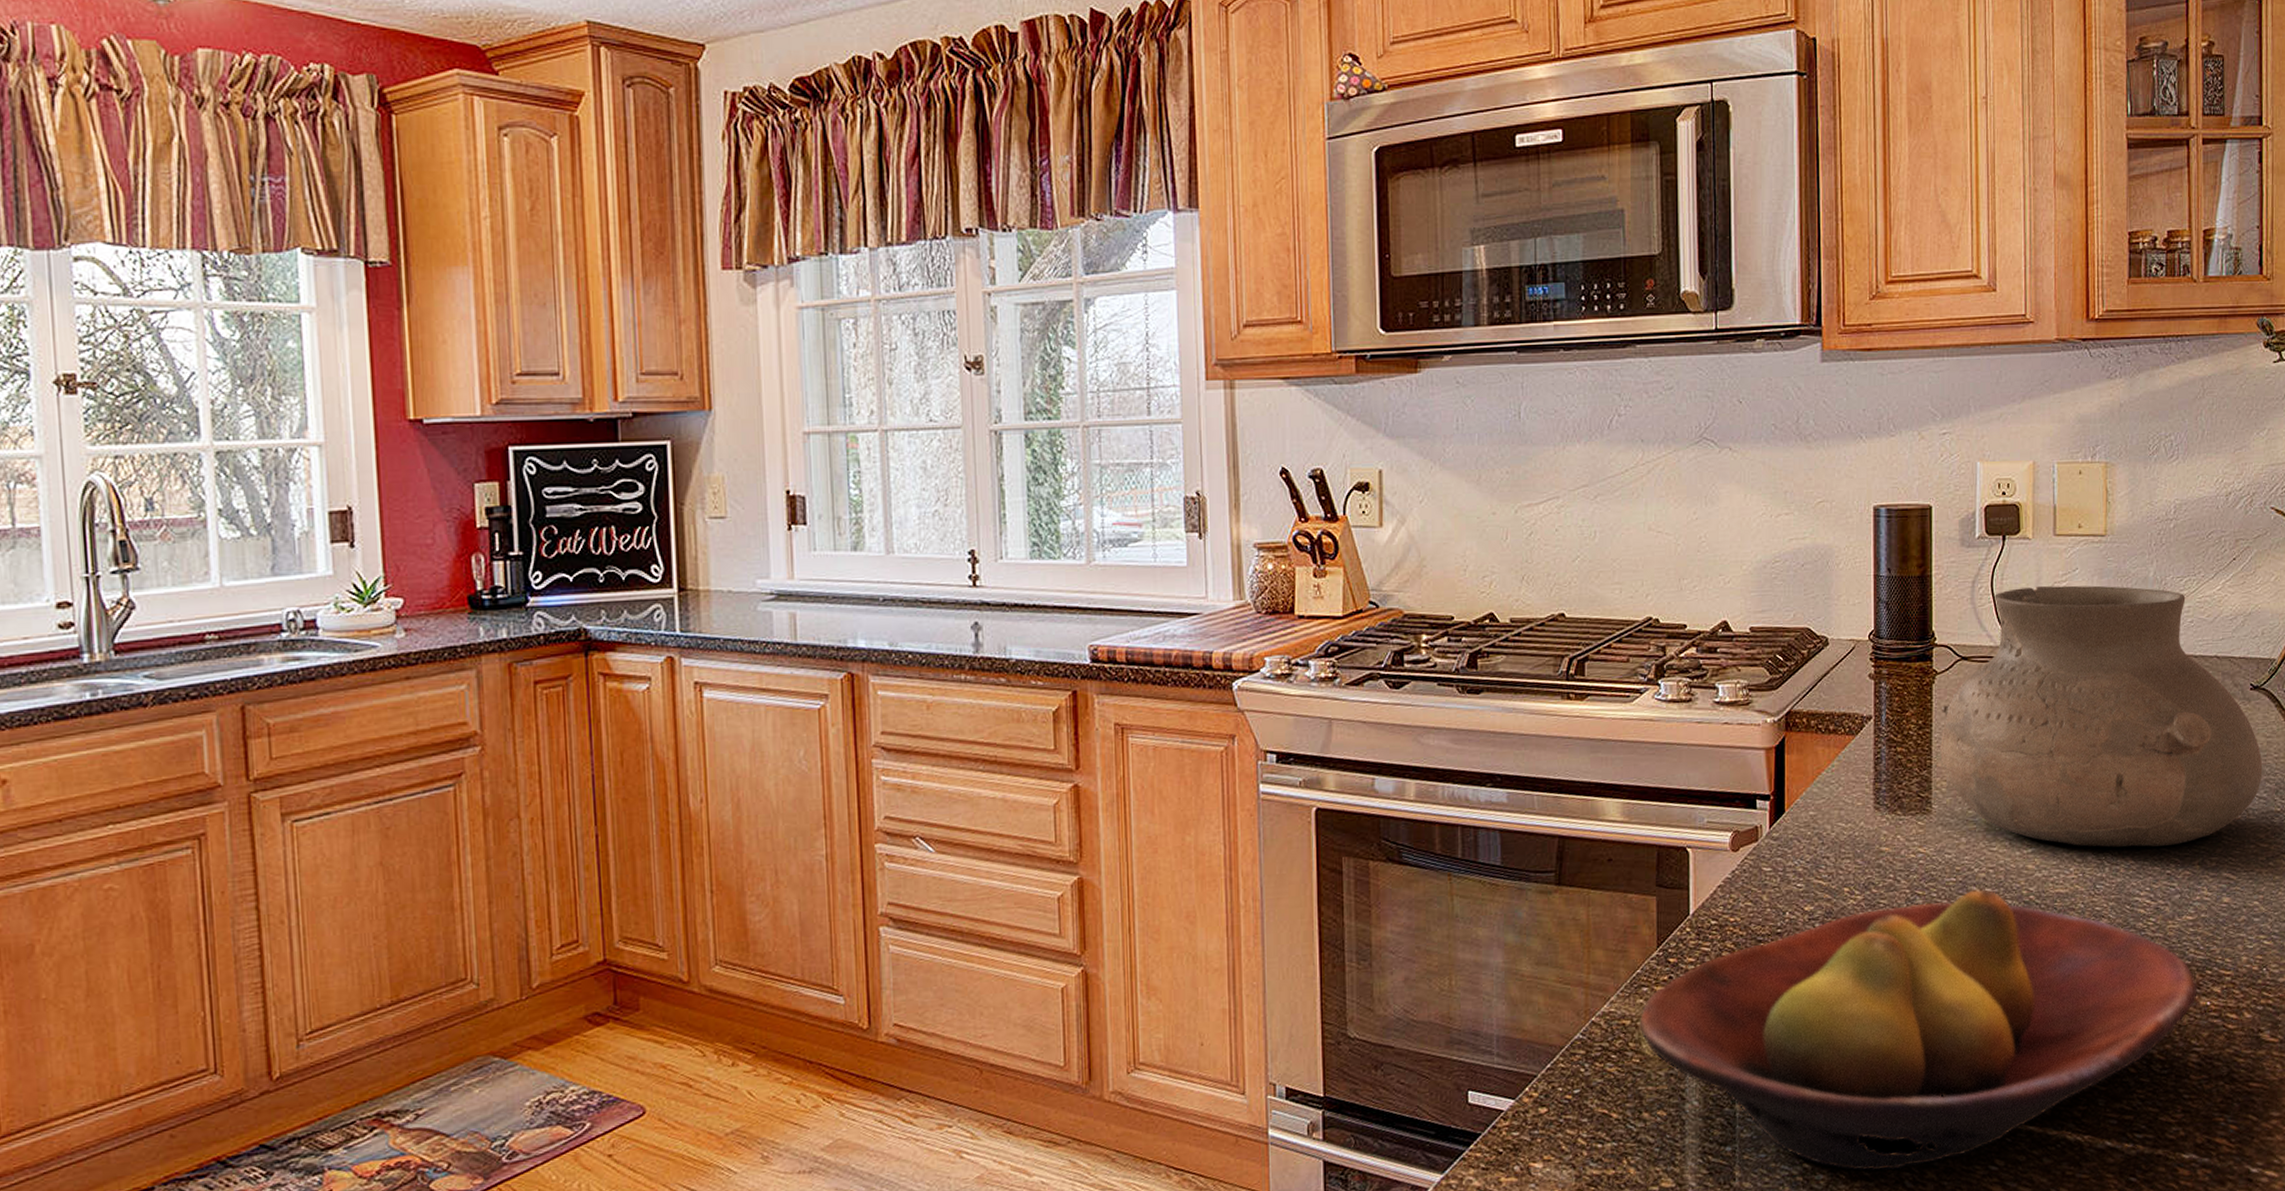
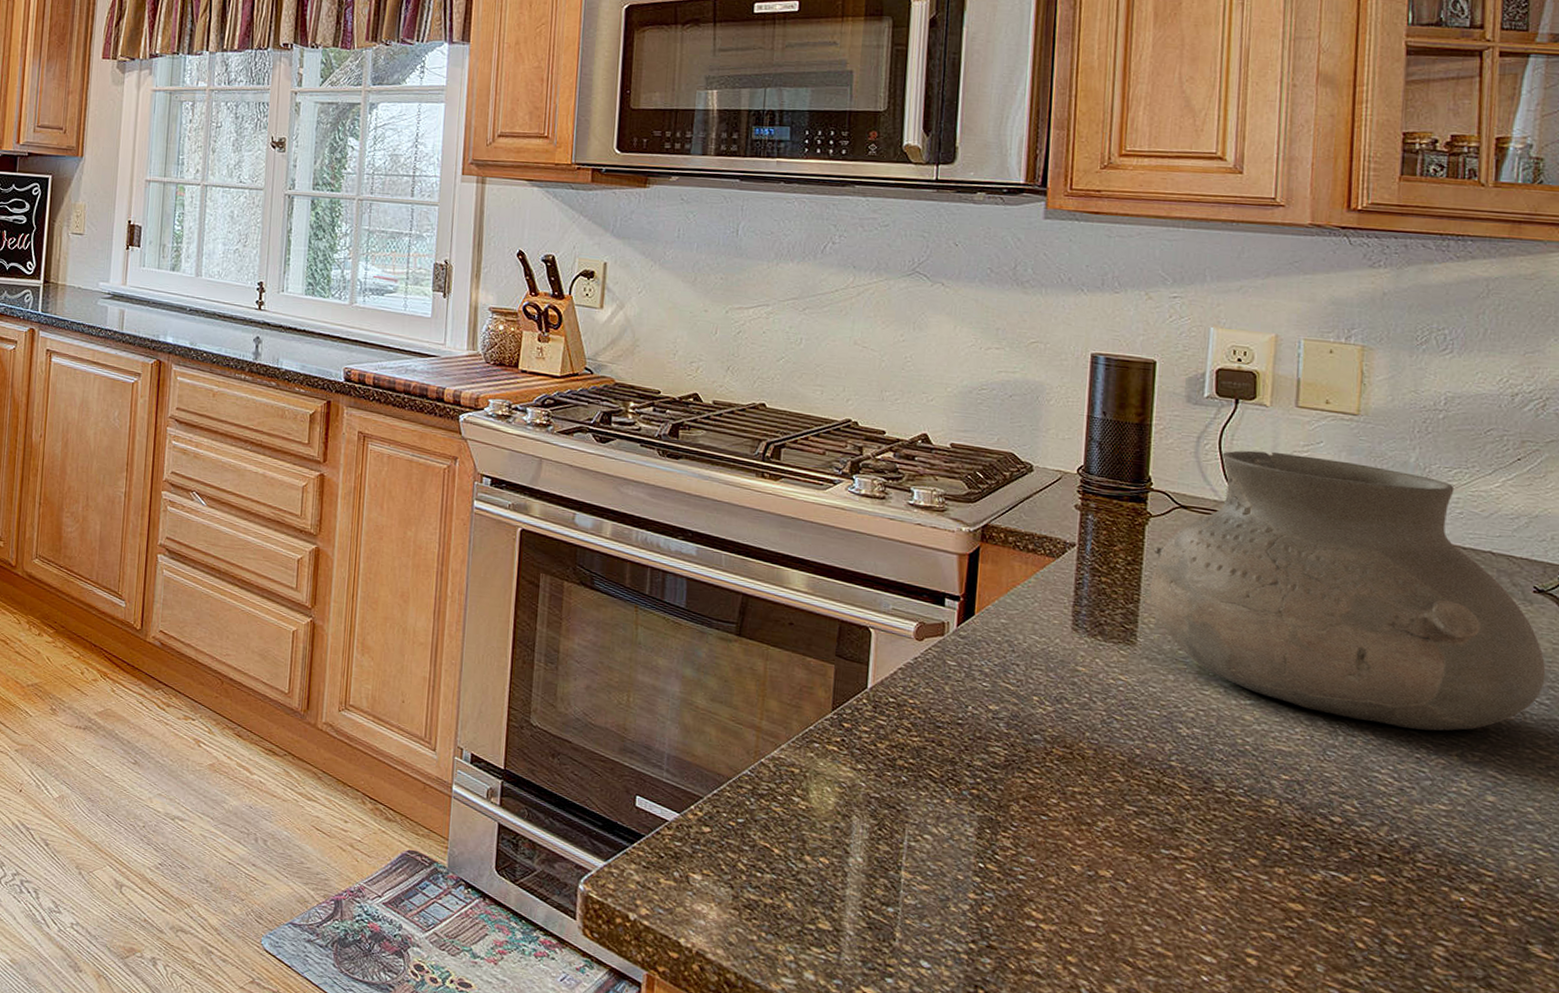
fruit bowl: present [1640,889,2199,1171] -> none [809,722,1450,981]

